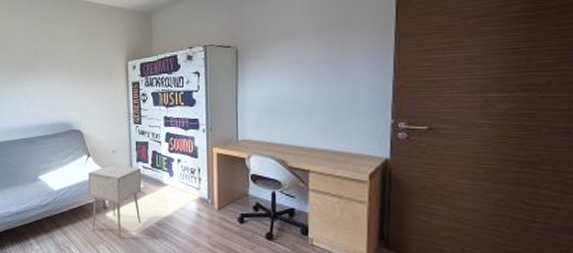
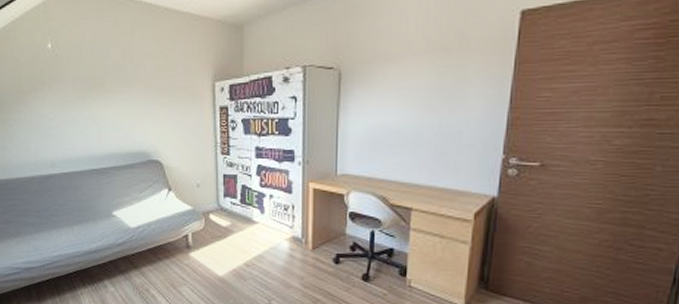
nightstand: present [88,164,142,237] -> none [169,199,229,279]

